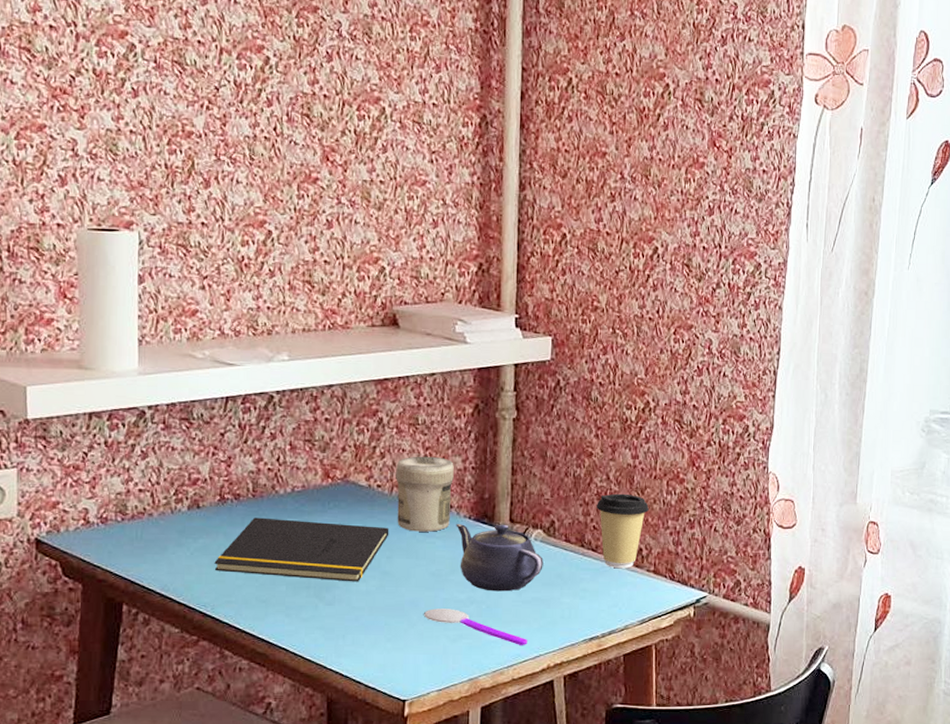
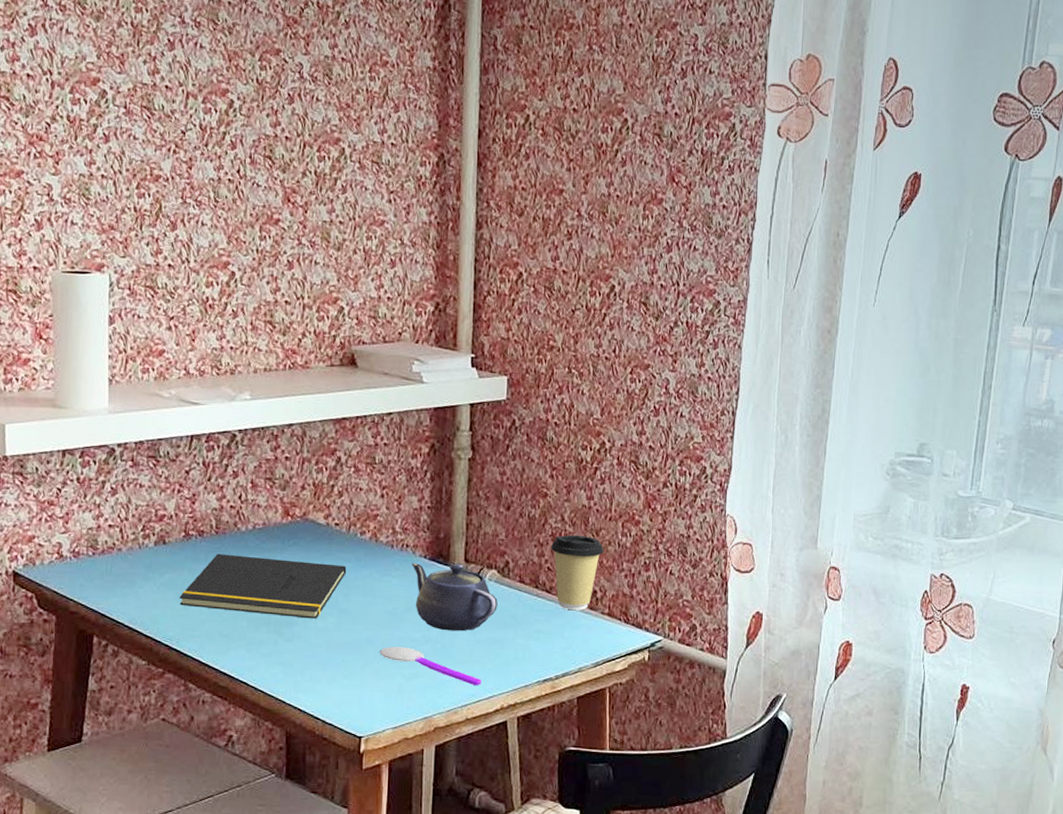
jar: present [396,456,454,532] -> none [353,495,410,571]

